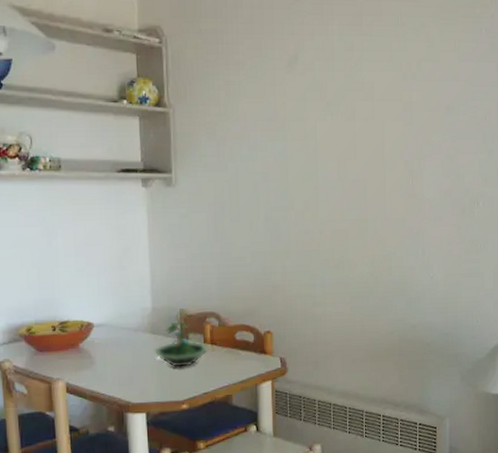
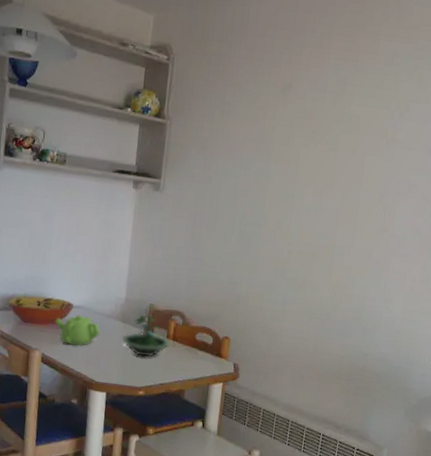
teapot: none [75,333,130,368] -> present [54,314,100,346]

